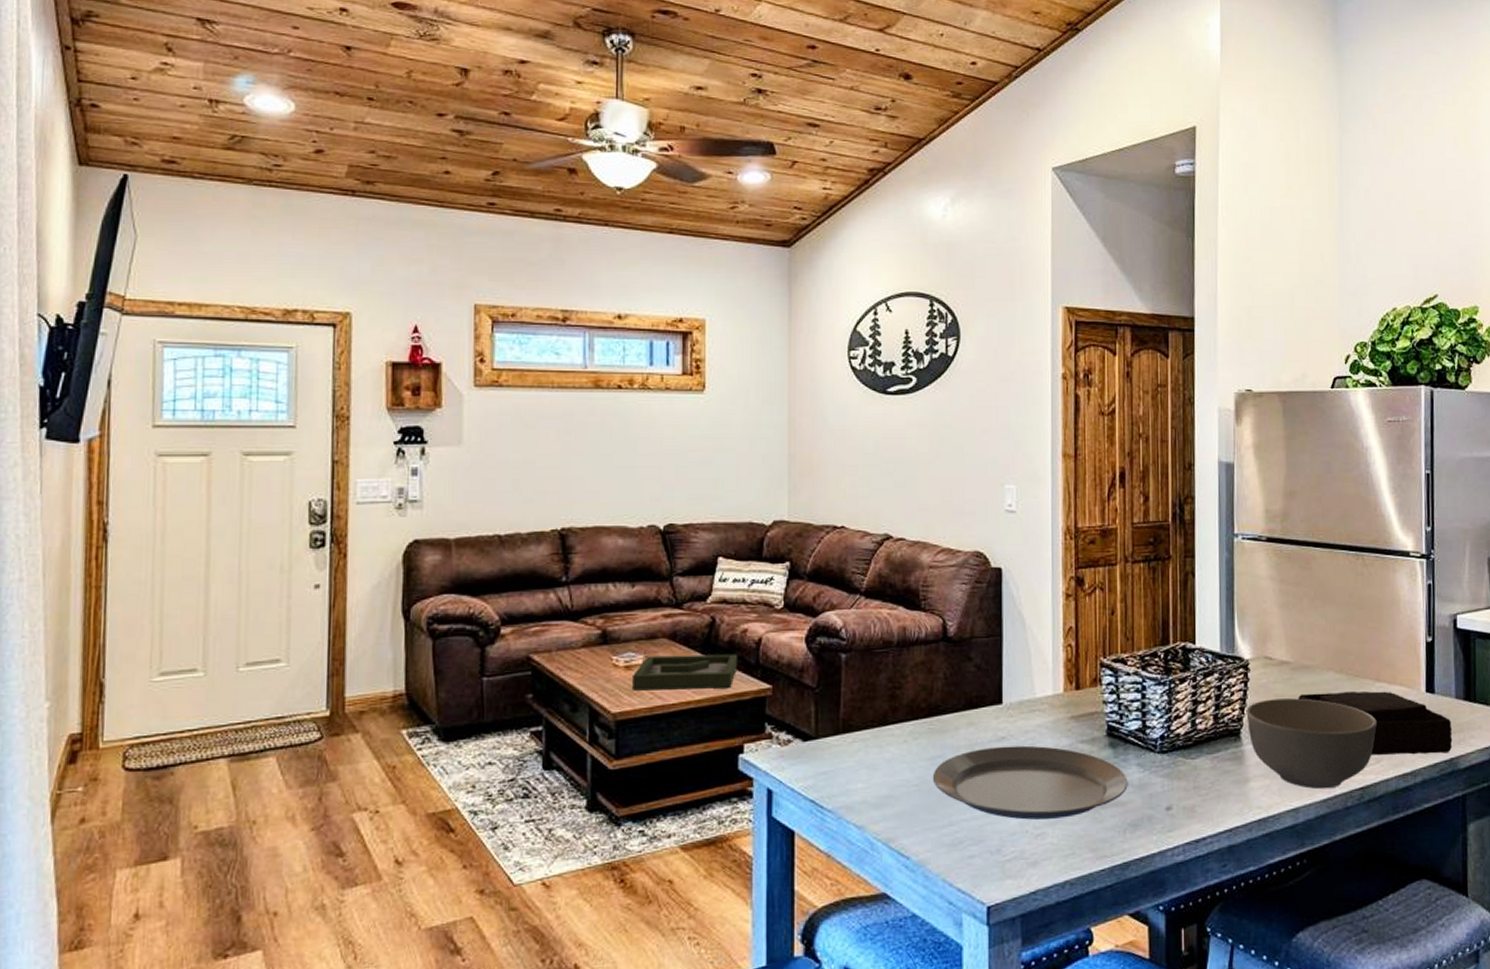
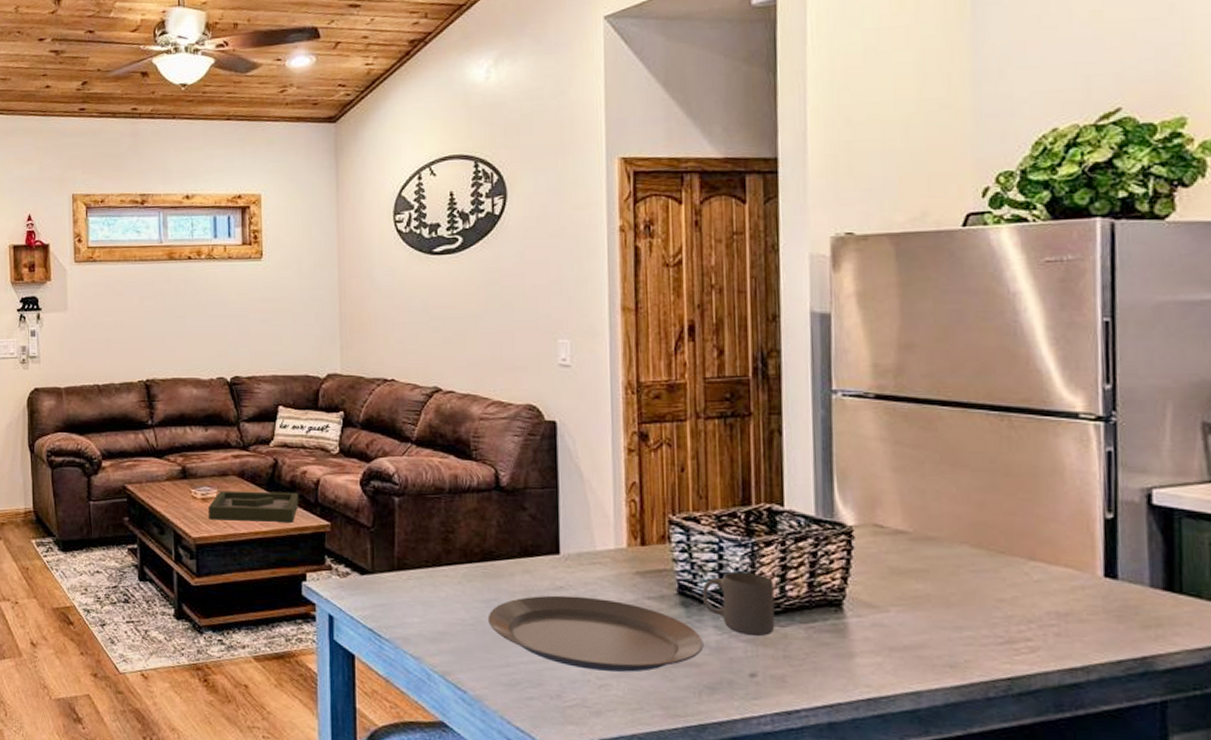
cup: none [1127,708,1187,771] -> present [702,571,775,637]
bowl: present [1246,698,1377,790] -> none [849,570,1031,676]
napkin holder: present [1298,690,1453,755] -> none [918,567,1146,651]

